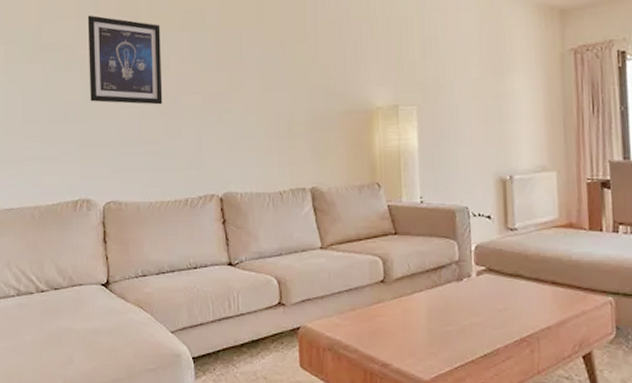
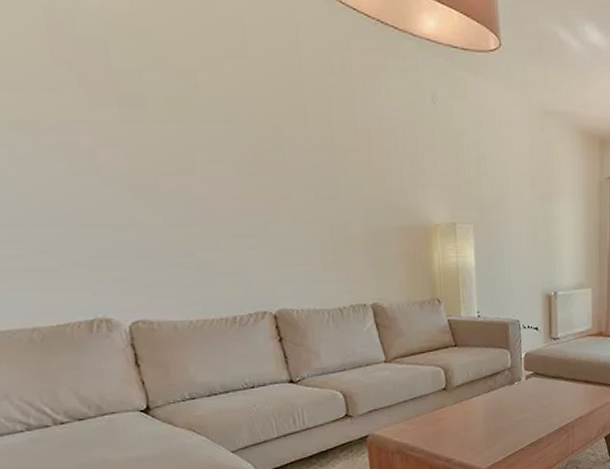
wall art: present [87,15,163,105] -> none [68,88,192,210]

